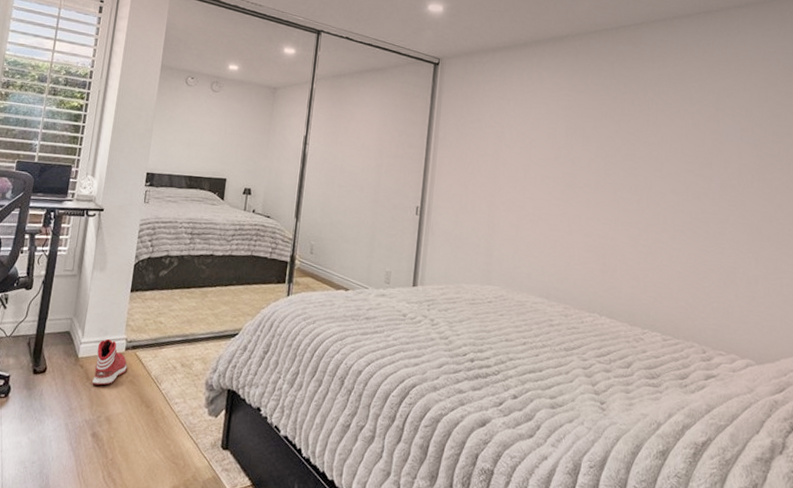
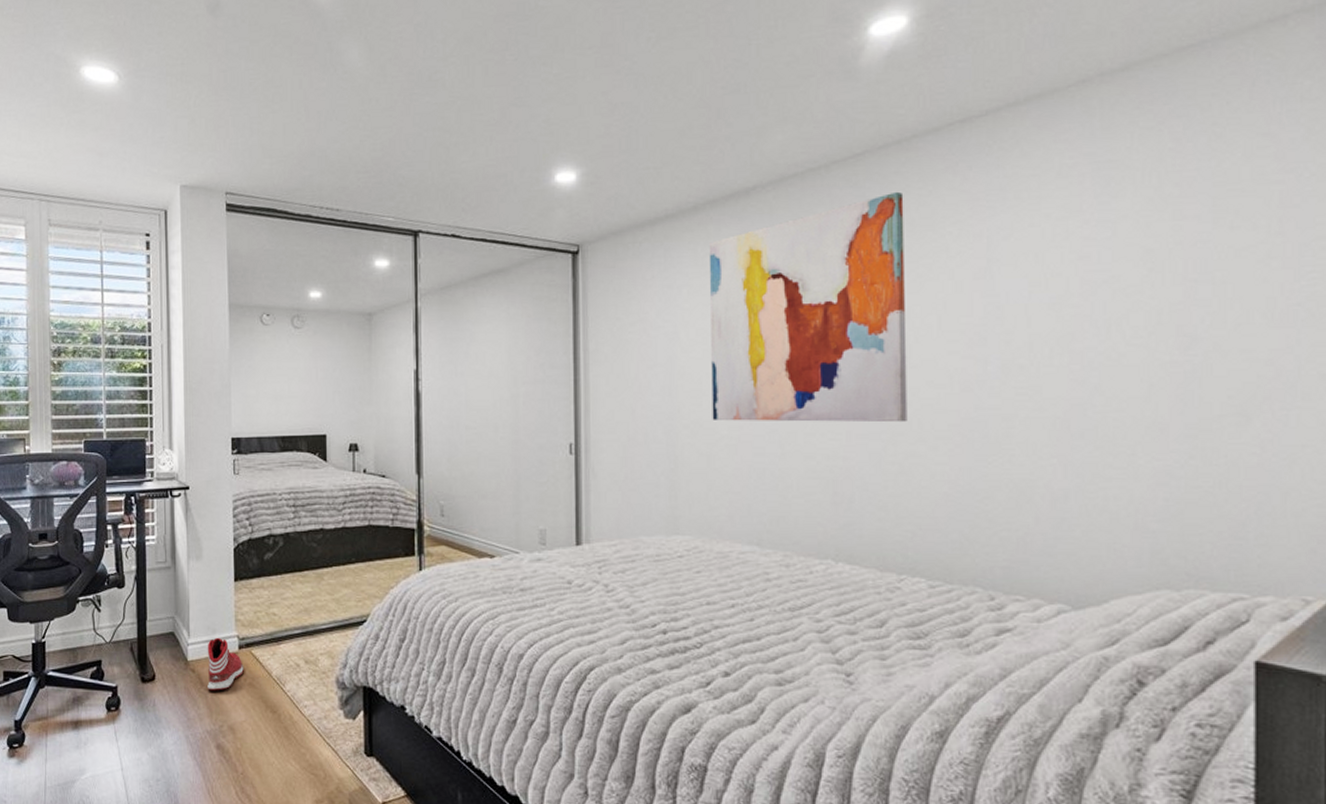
wall art: none [522,53,665,217] -> present [708,191,907,423]

